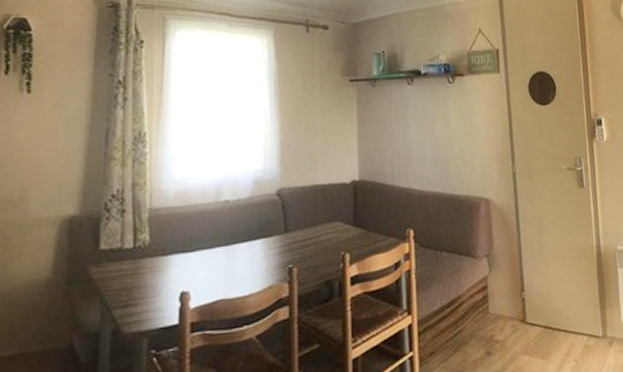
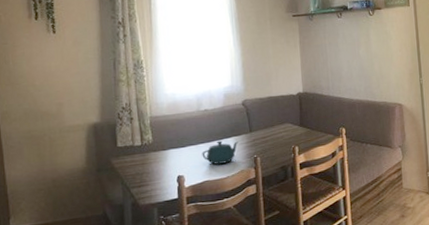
teapot: none [217,243,268,277] -> present [202,140,238,165]

